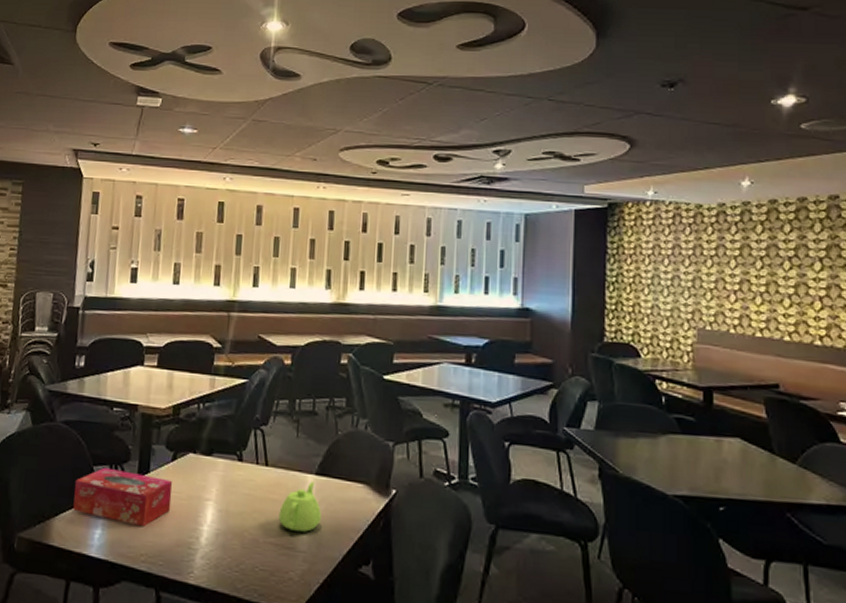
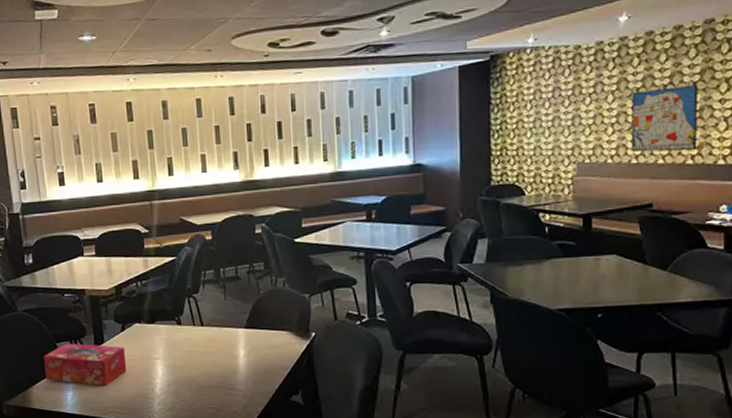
teapot: present [278,481,322,532] -> none [218,334,255,375]
wall art: none [754,259,826,331] -> present [630,84,698,152]

